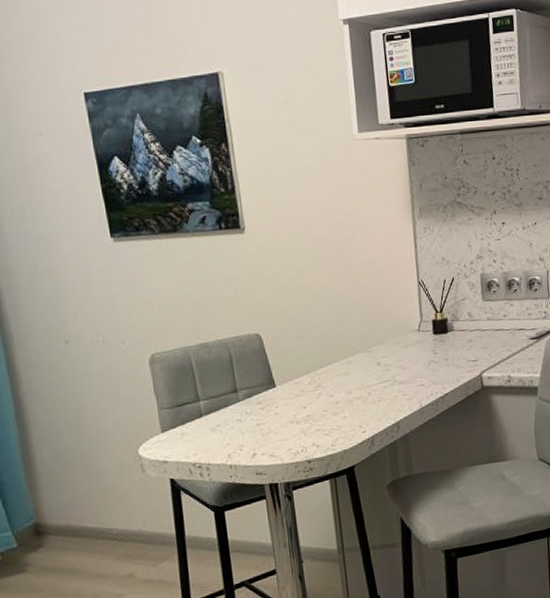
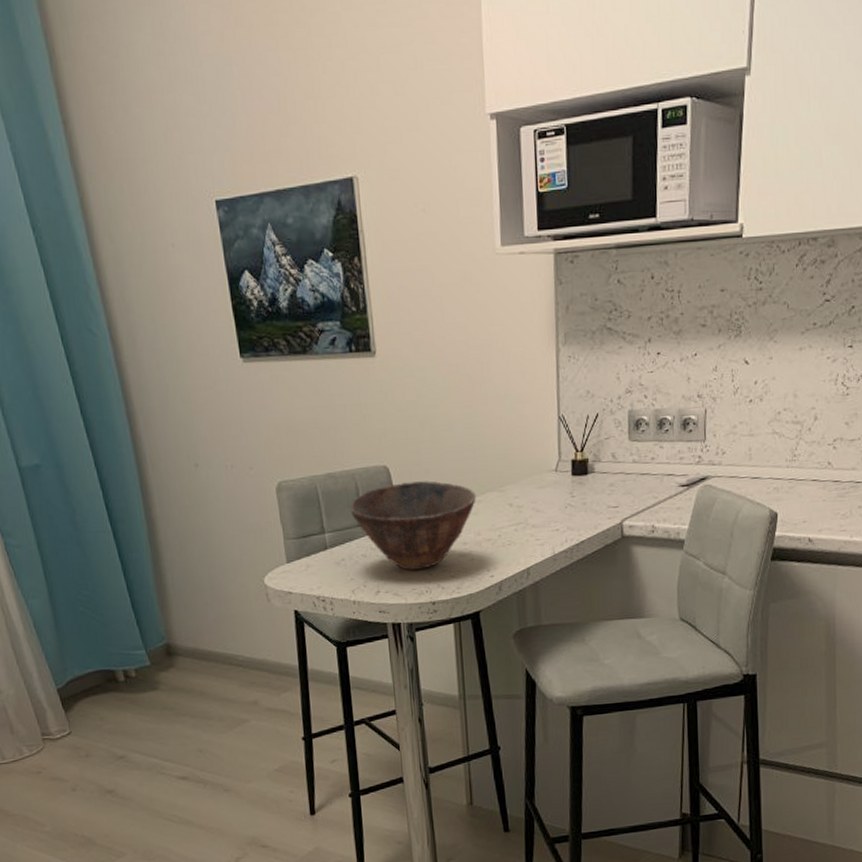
bowl: none [223,345,346,432] -> present [349,481,476,571]

